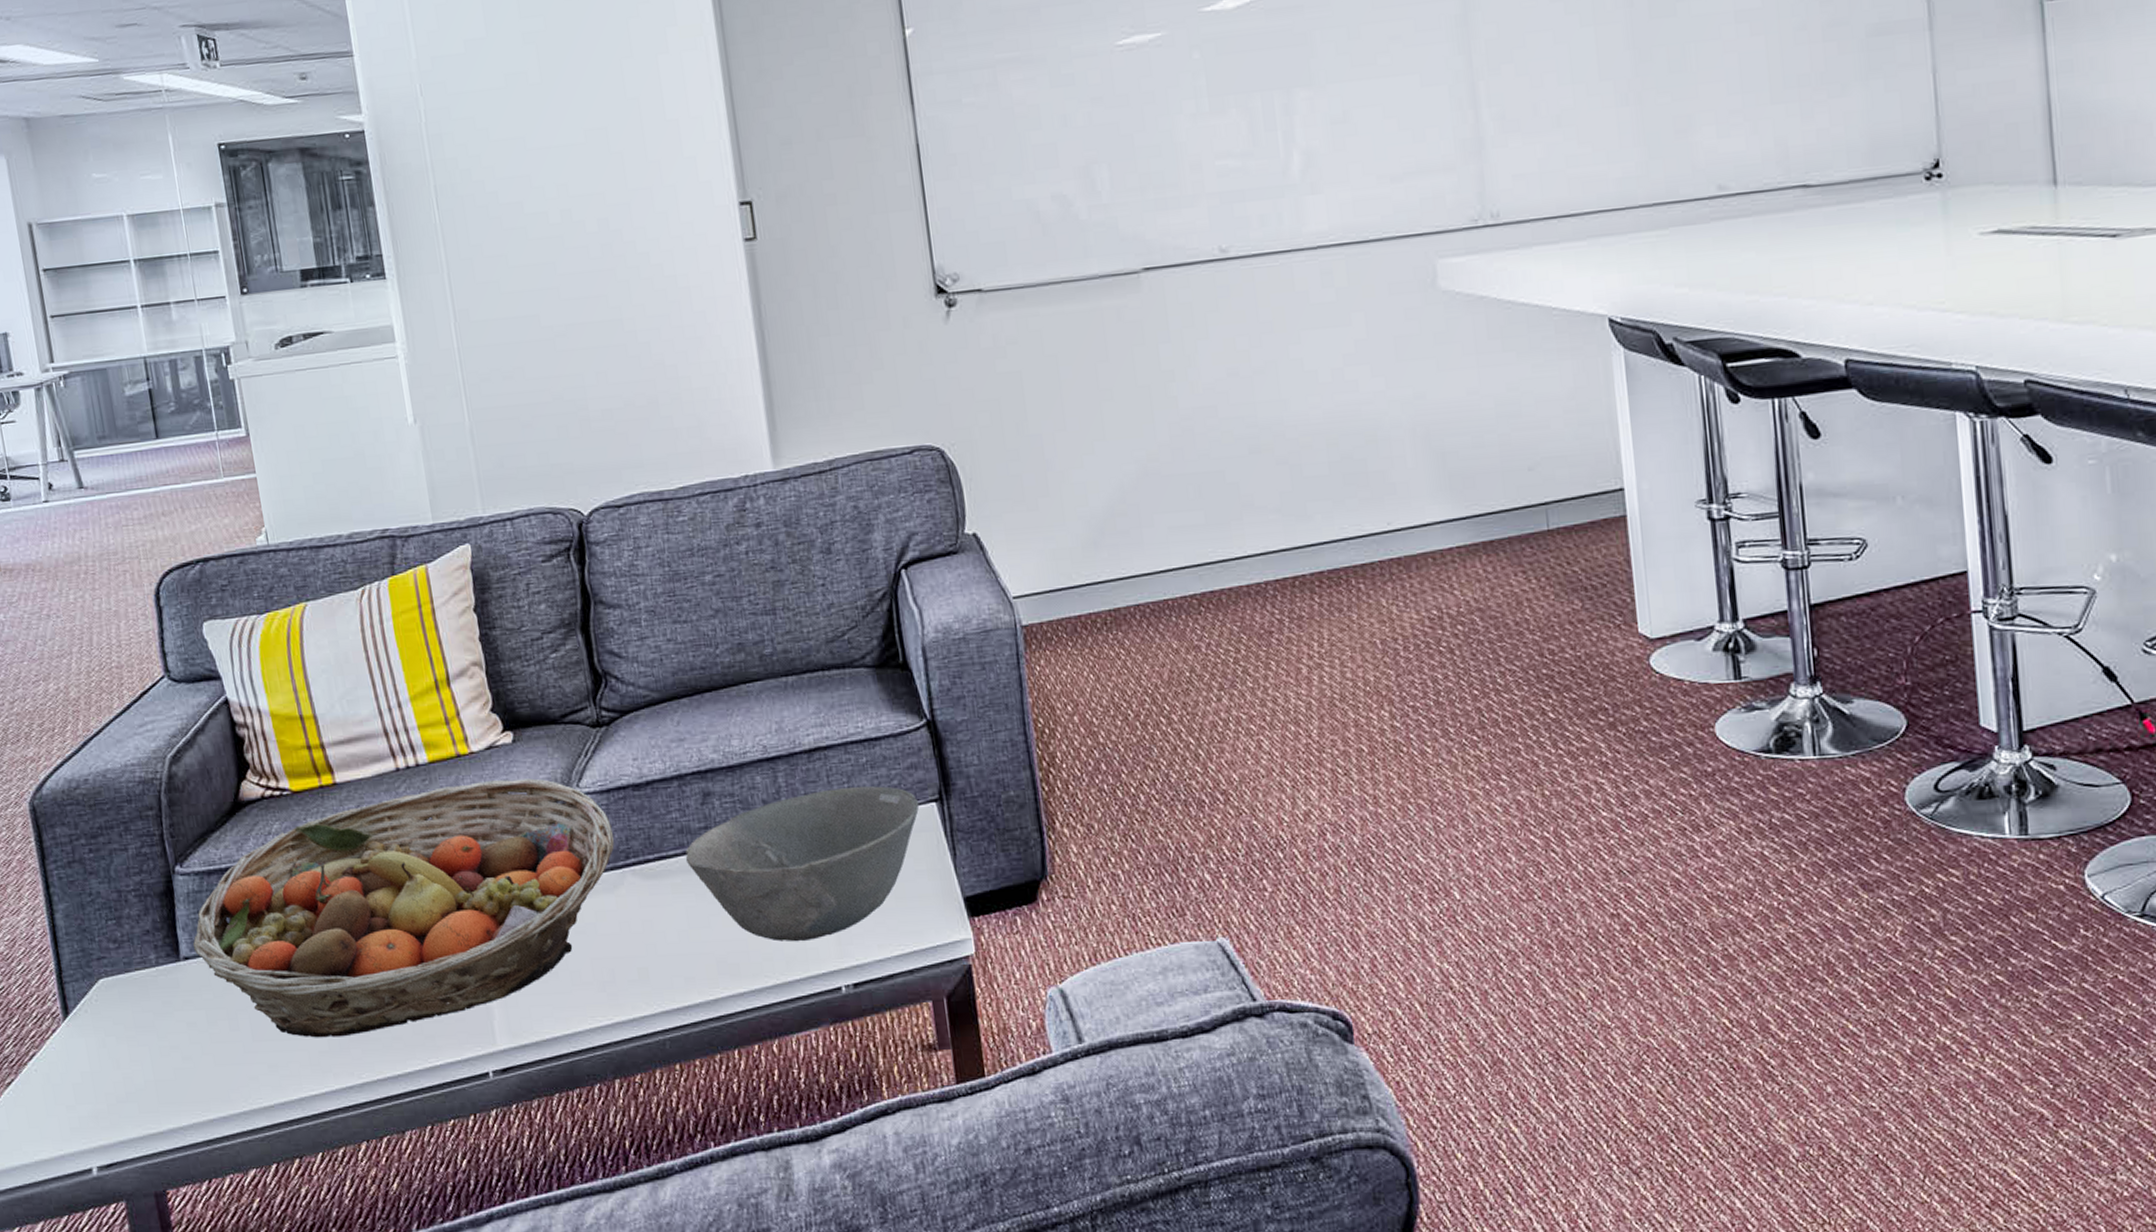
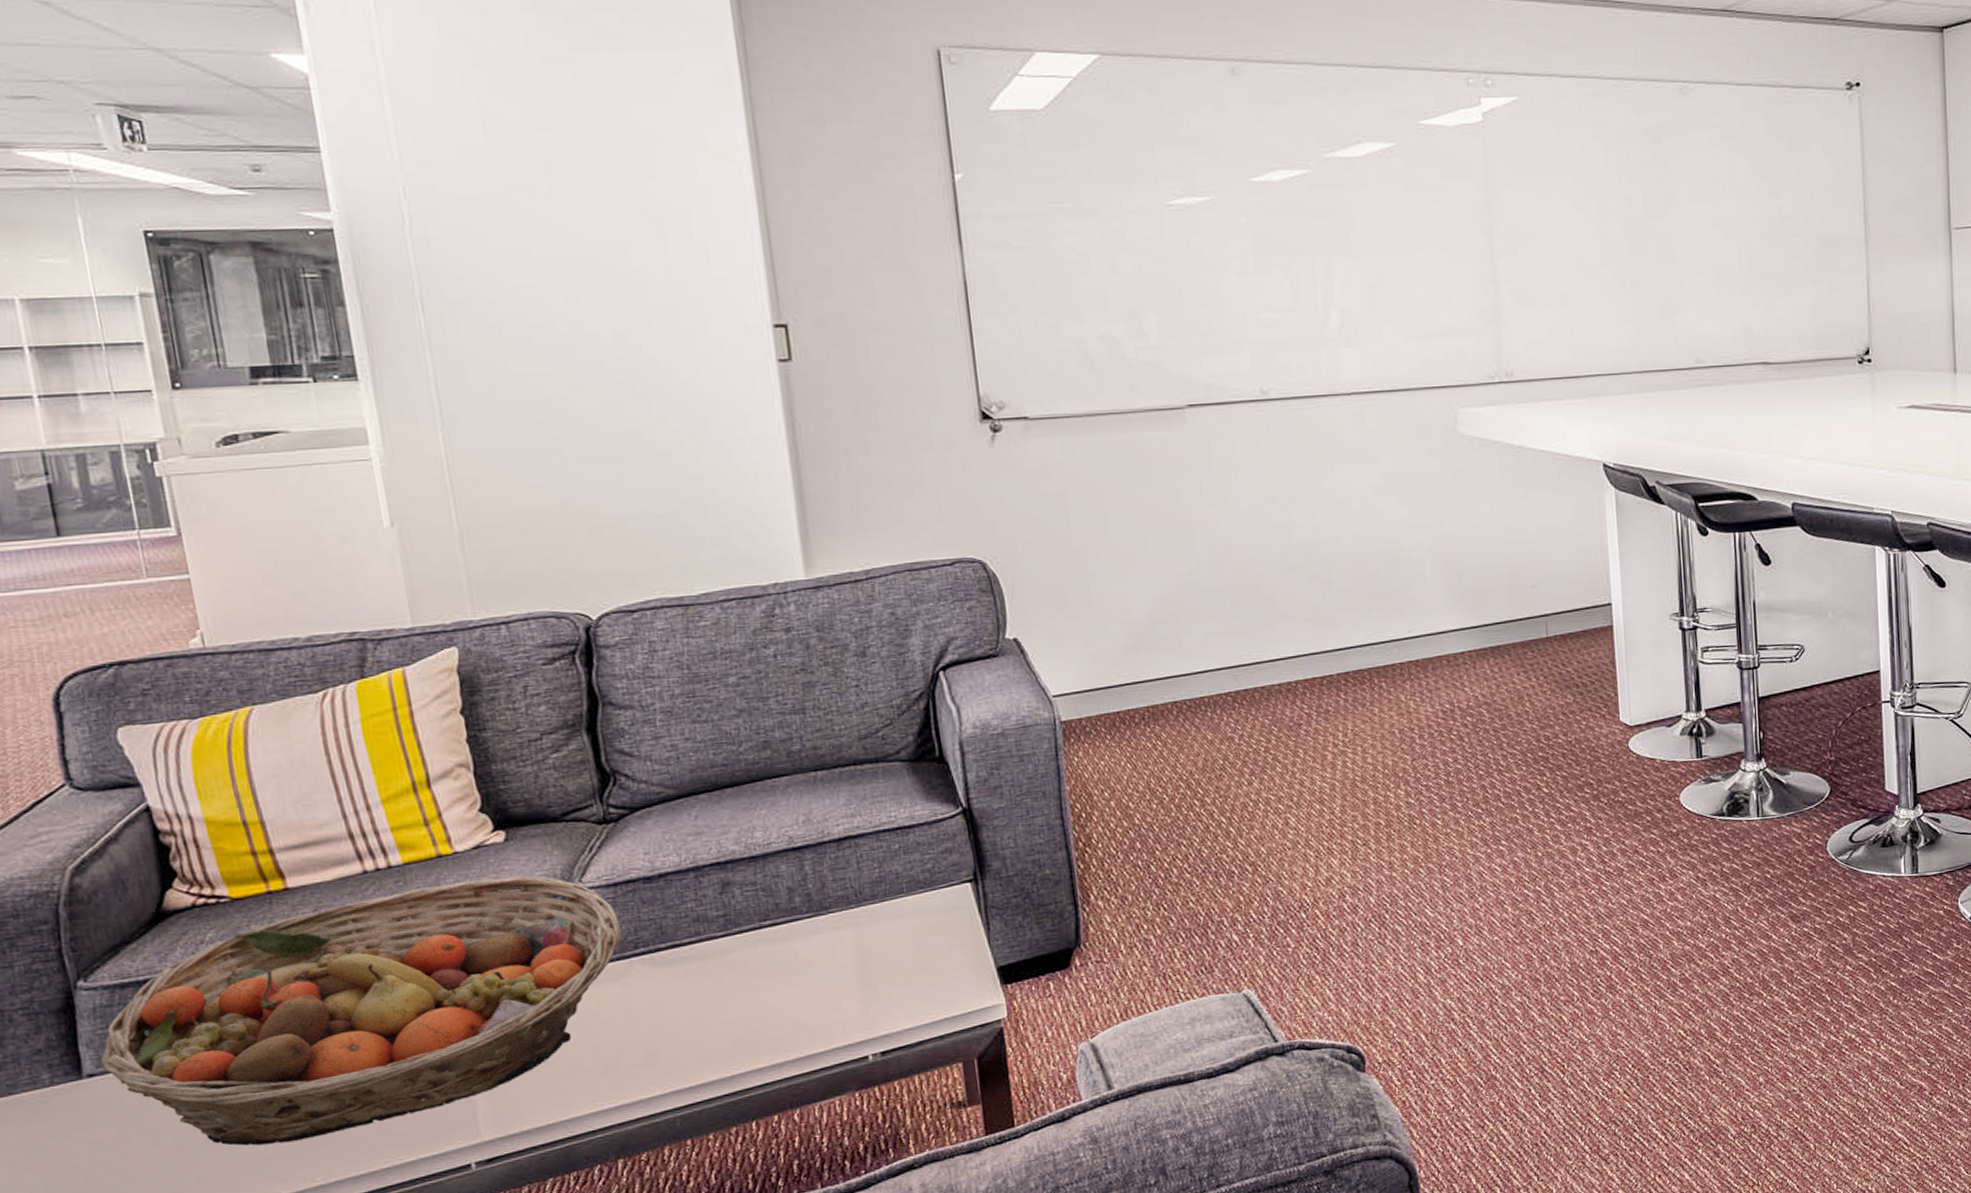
bowl: present [685,785,920,942] -> none [701,869,954,1018]

